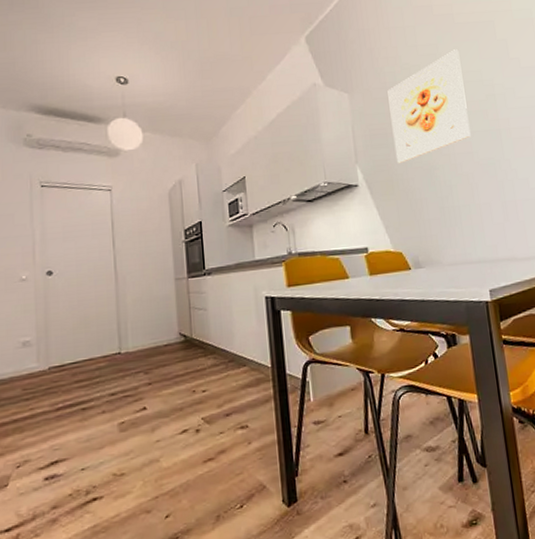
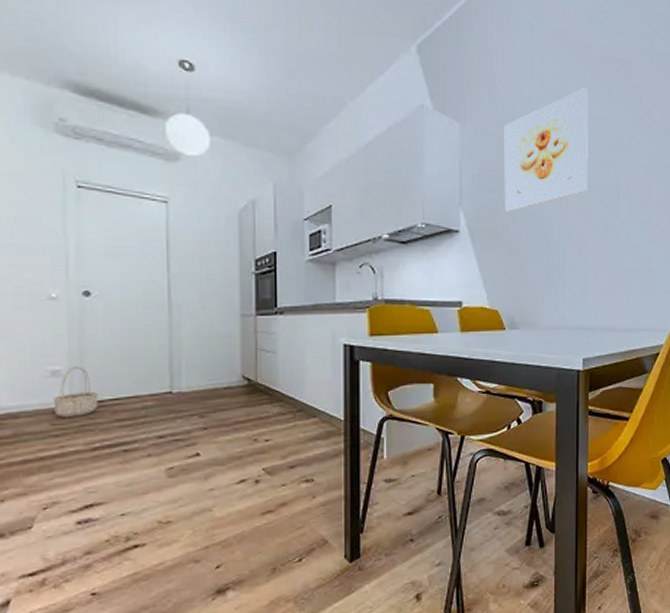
basket: none [24,336,61,383] -> present [53,366,98,417]

